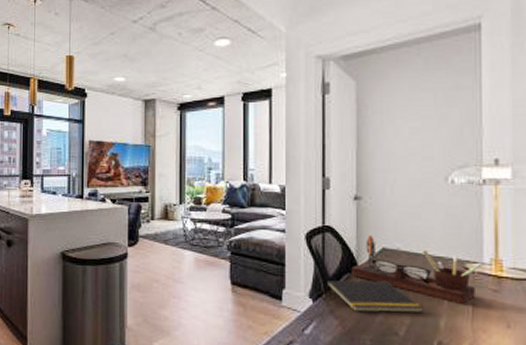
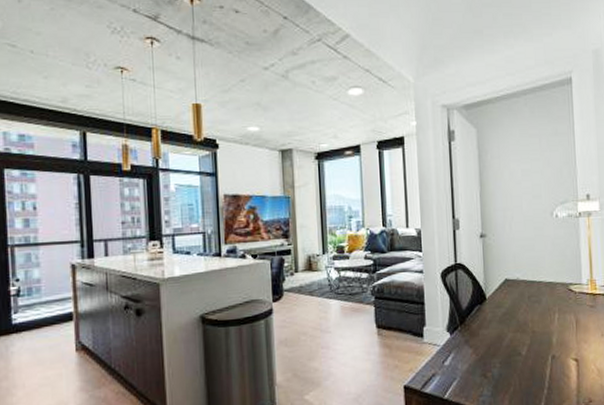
notepad: present [325,280,423,313] -> none [460,308,540,338]
desk organizer: present [350,235,483,305] -> none [480,269,582,322]

